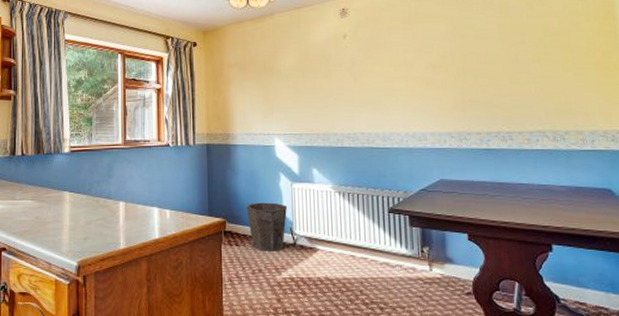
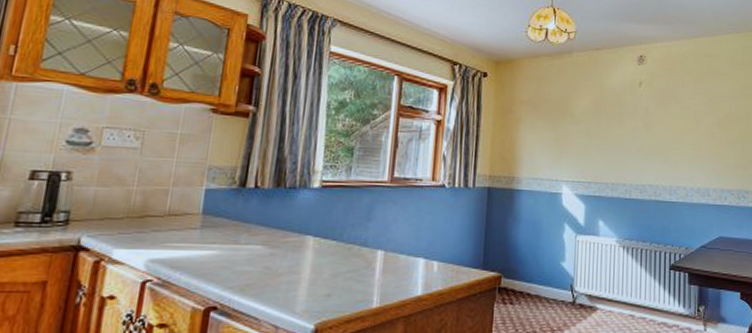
waste bin: present [246,202,287,251] -> none [525,255,569,311]

